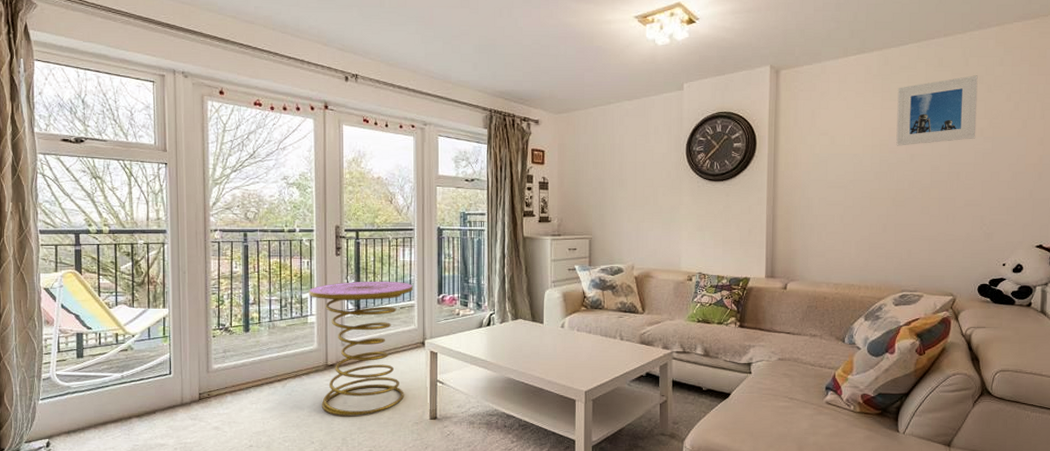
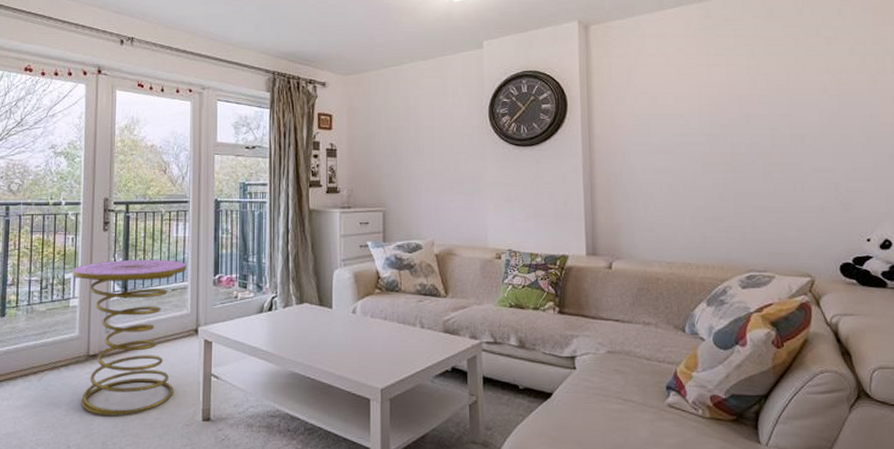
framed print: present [896,75,978,146] -> none [723,27,819,106]

